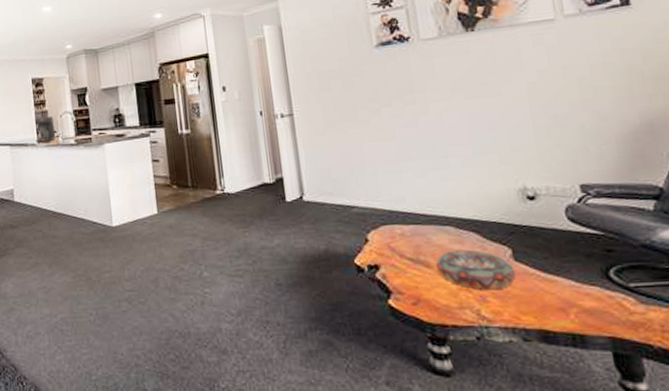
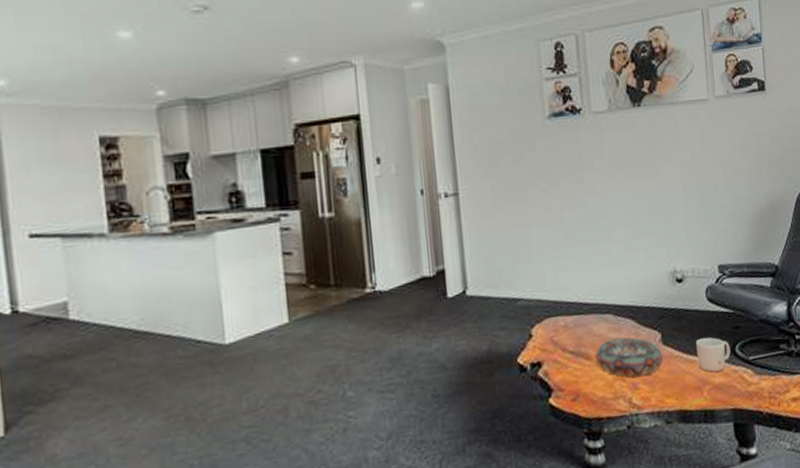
coffee maker: present [34,116,56,143] -> none [103,192,139,232]
mug: none [556,257,603,296] -> present [696,337,731,372]

